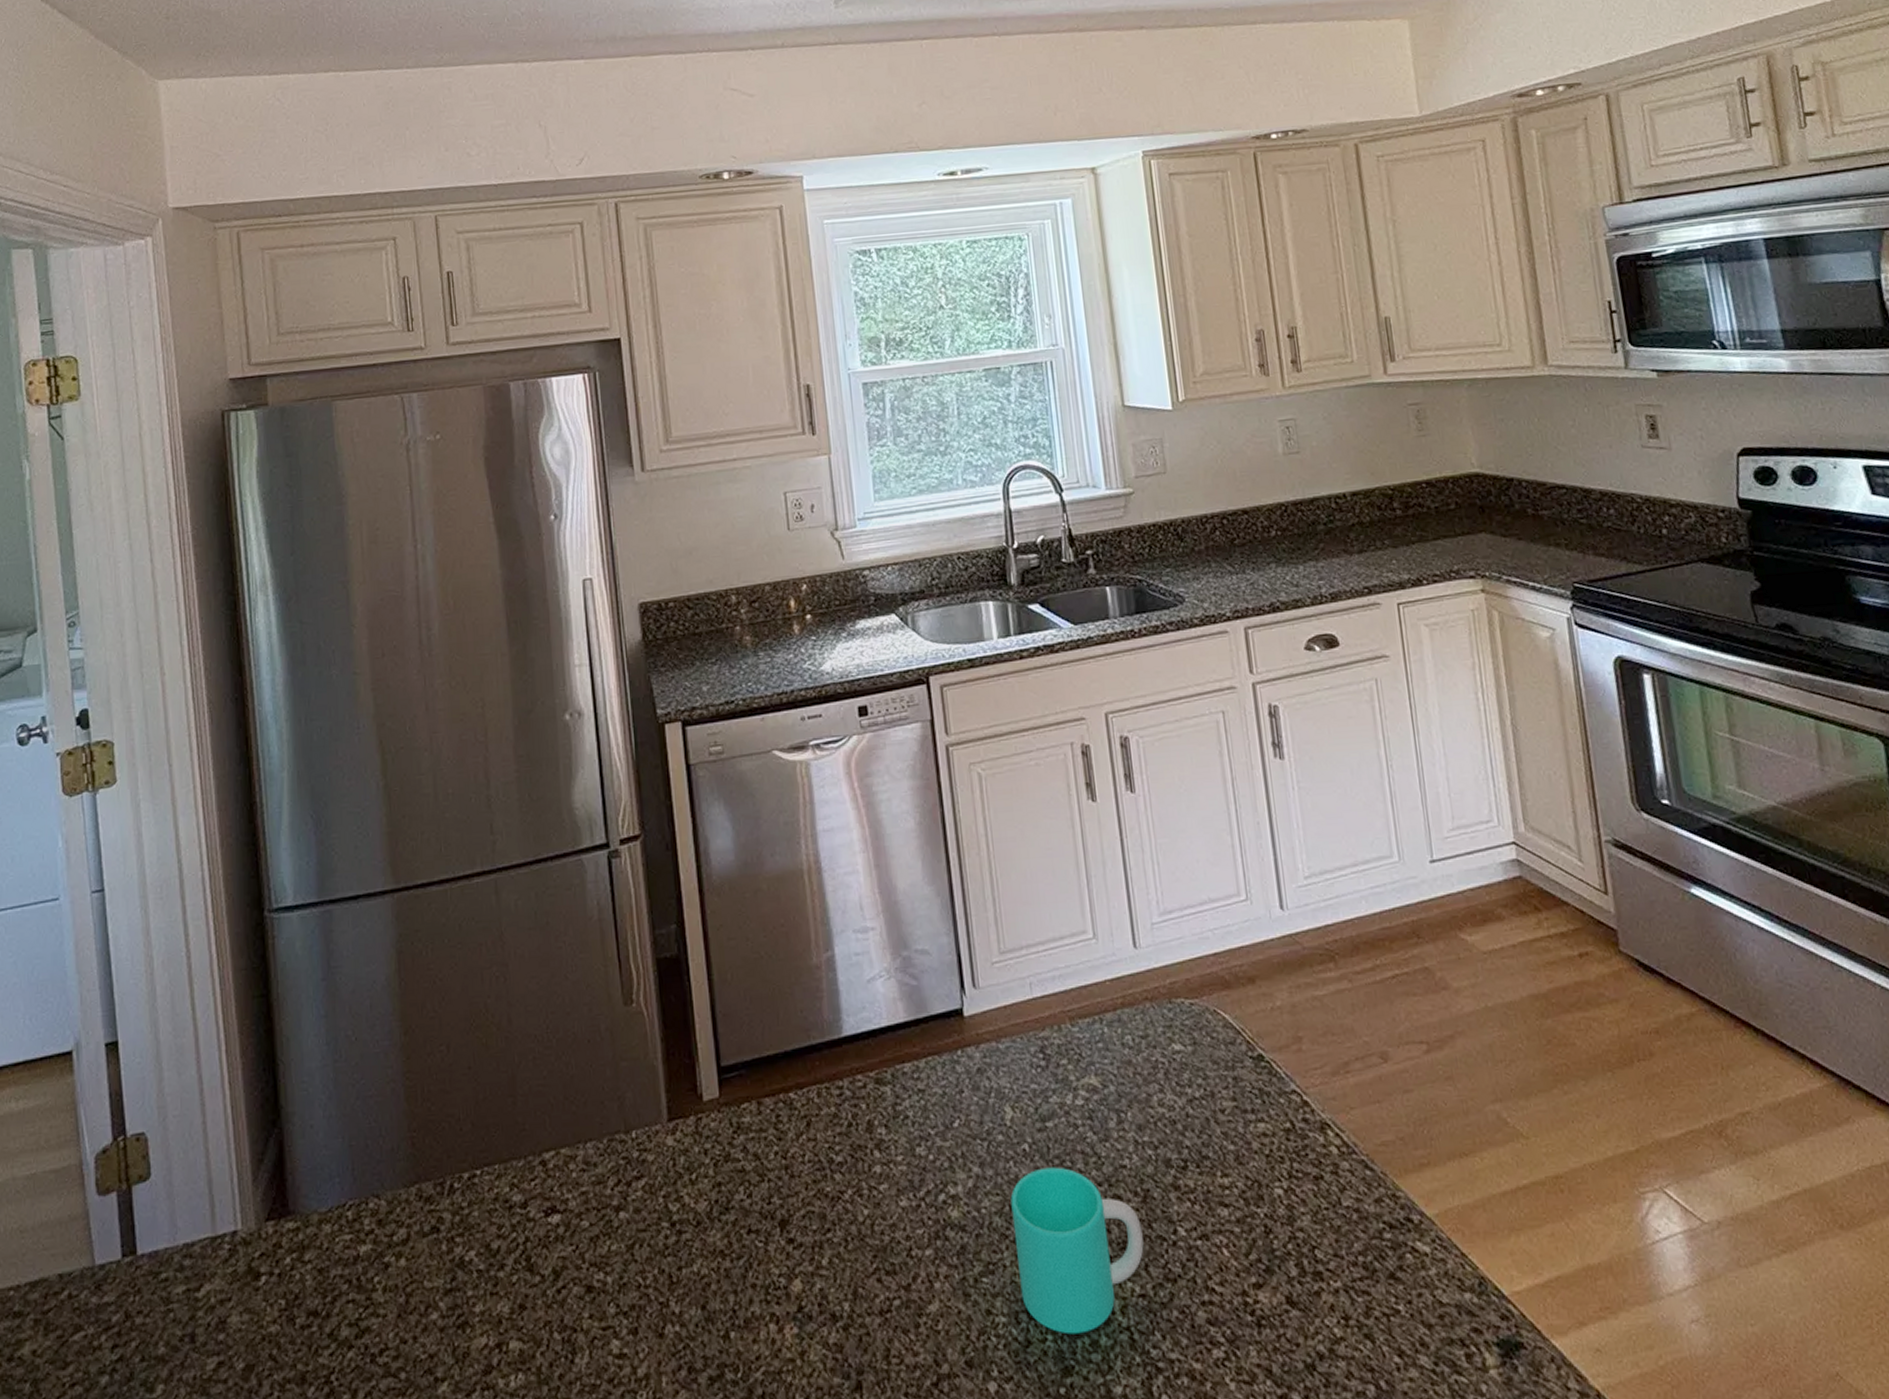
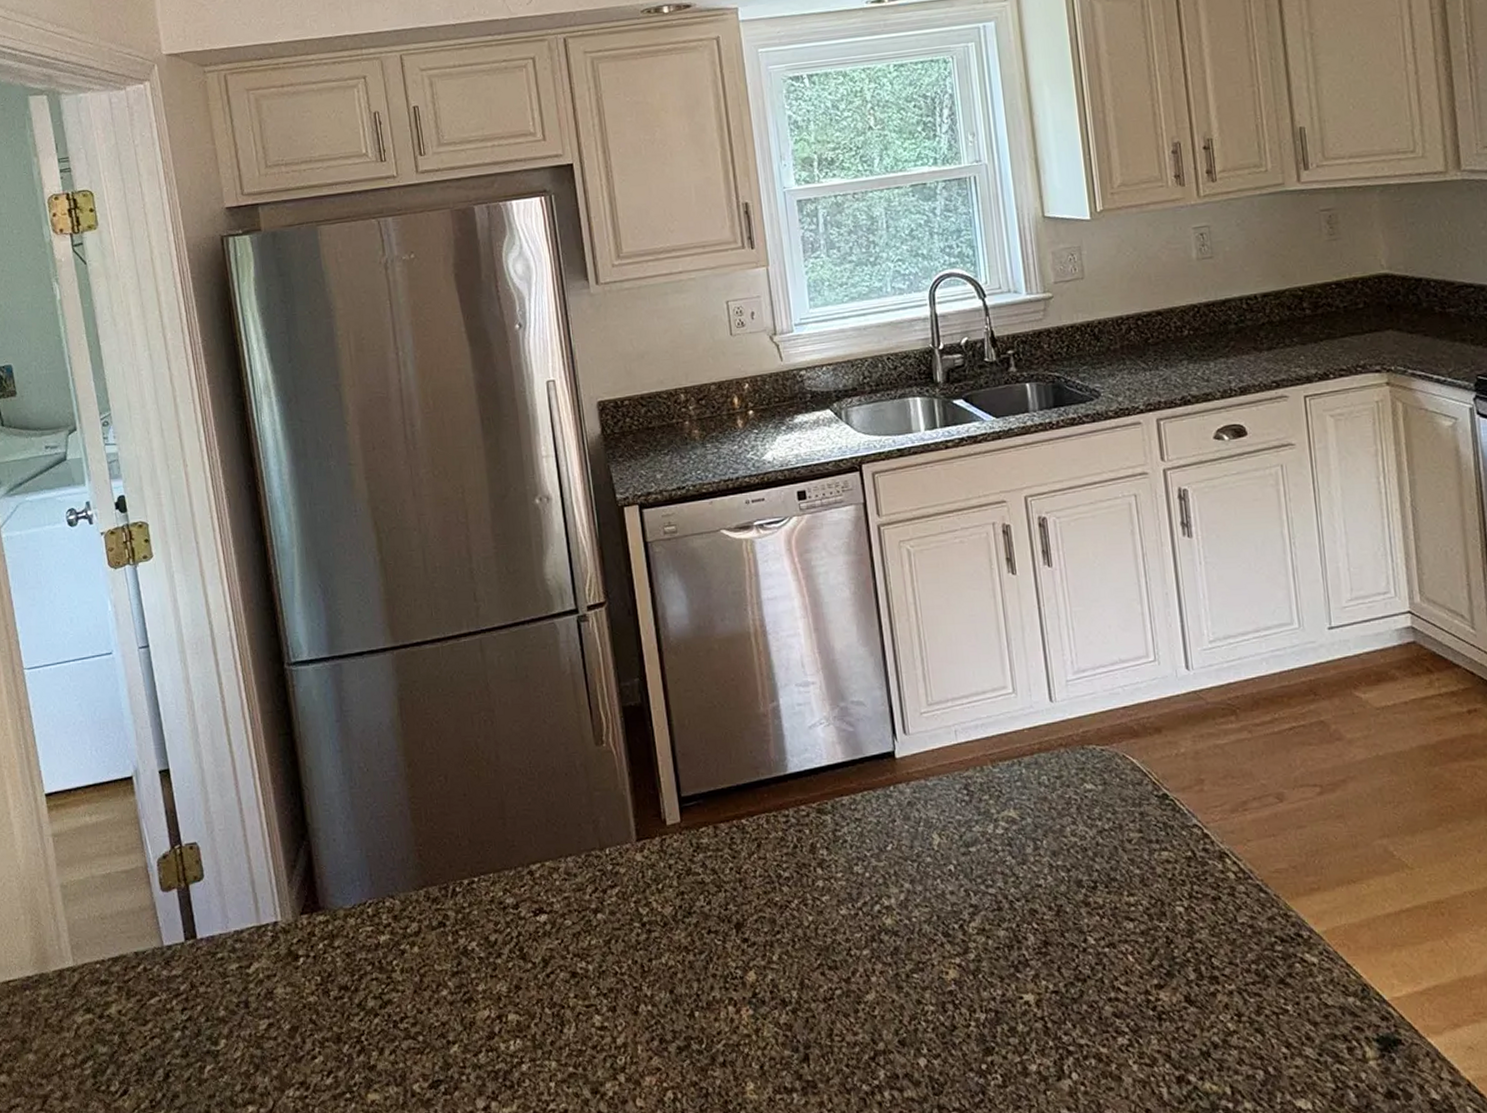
cup: present [1010,1167,1144,1335] -> none [938,885,1057,1022]

